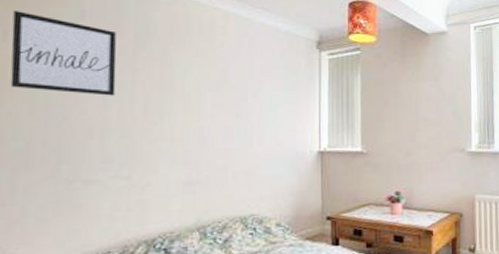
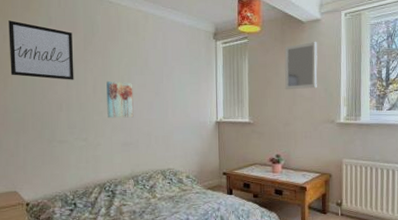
wall art: none [163,97,204,148] -> present [106,80,134,118]
home mirror: none [405,57,445,113] -> present [284,42,318,90]

